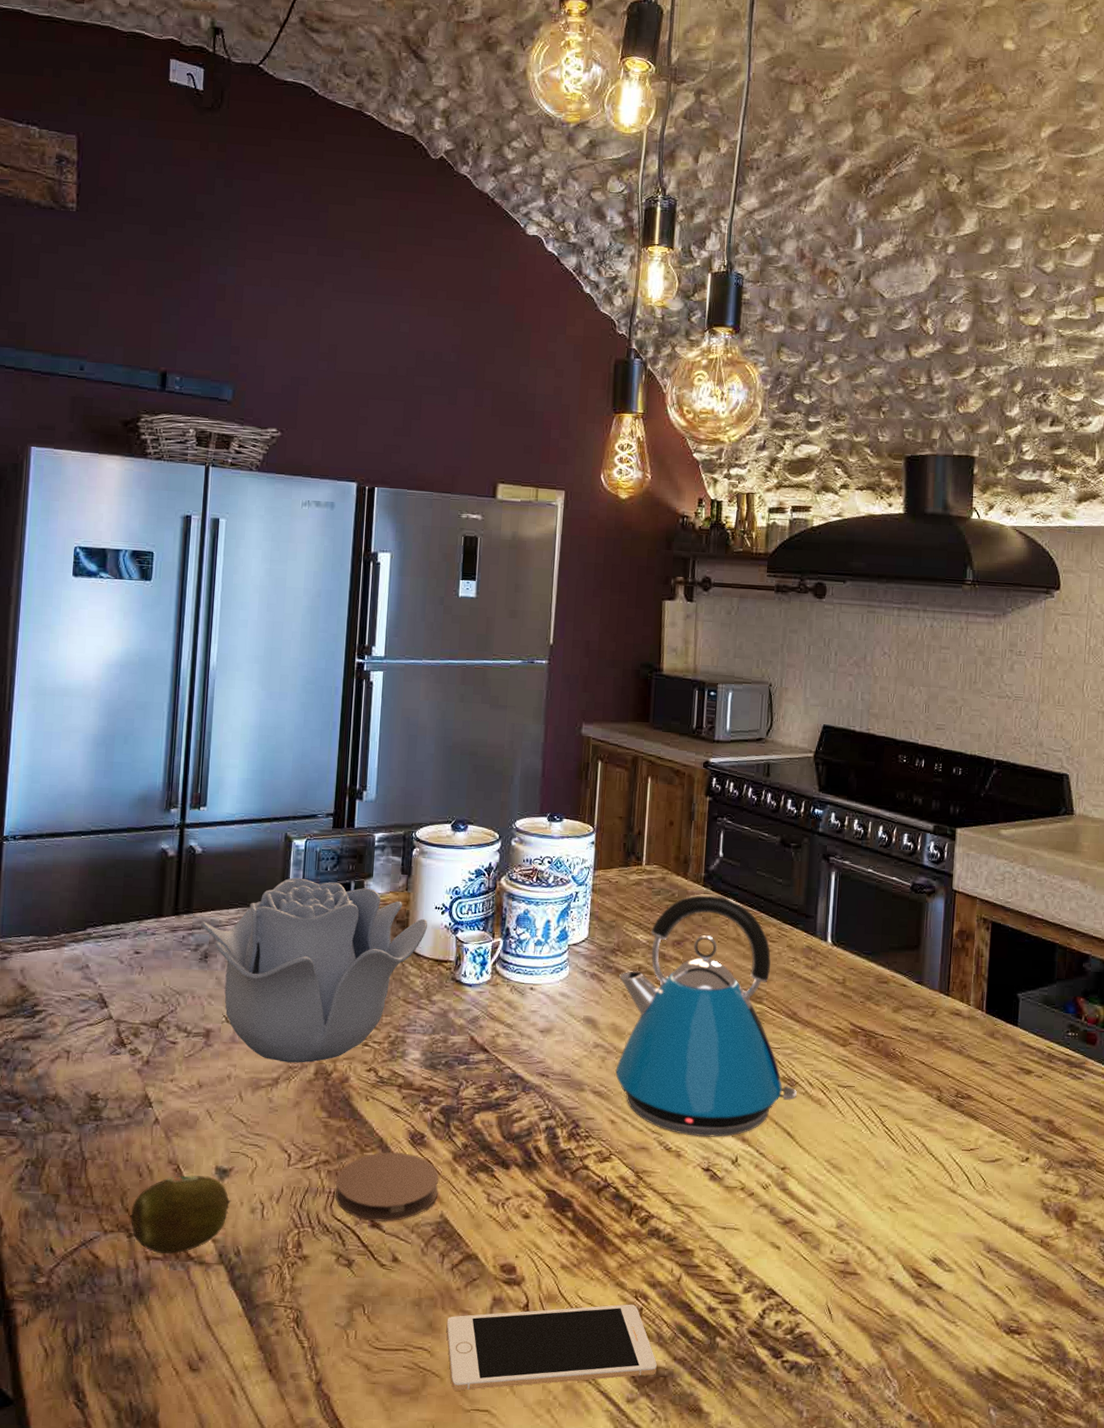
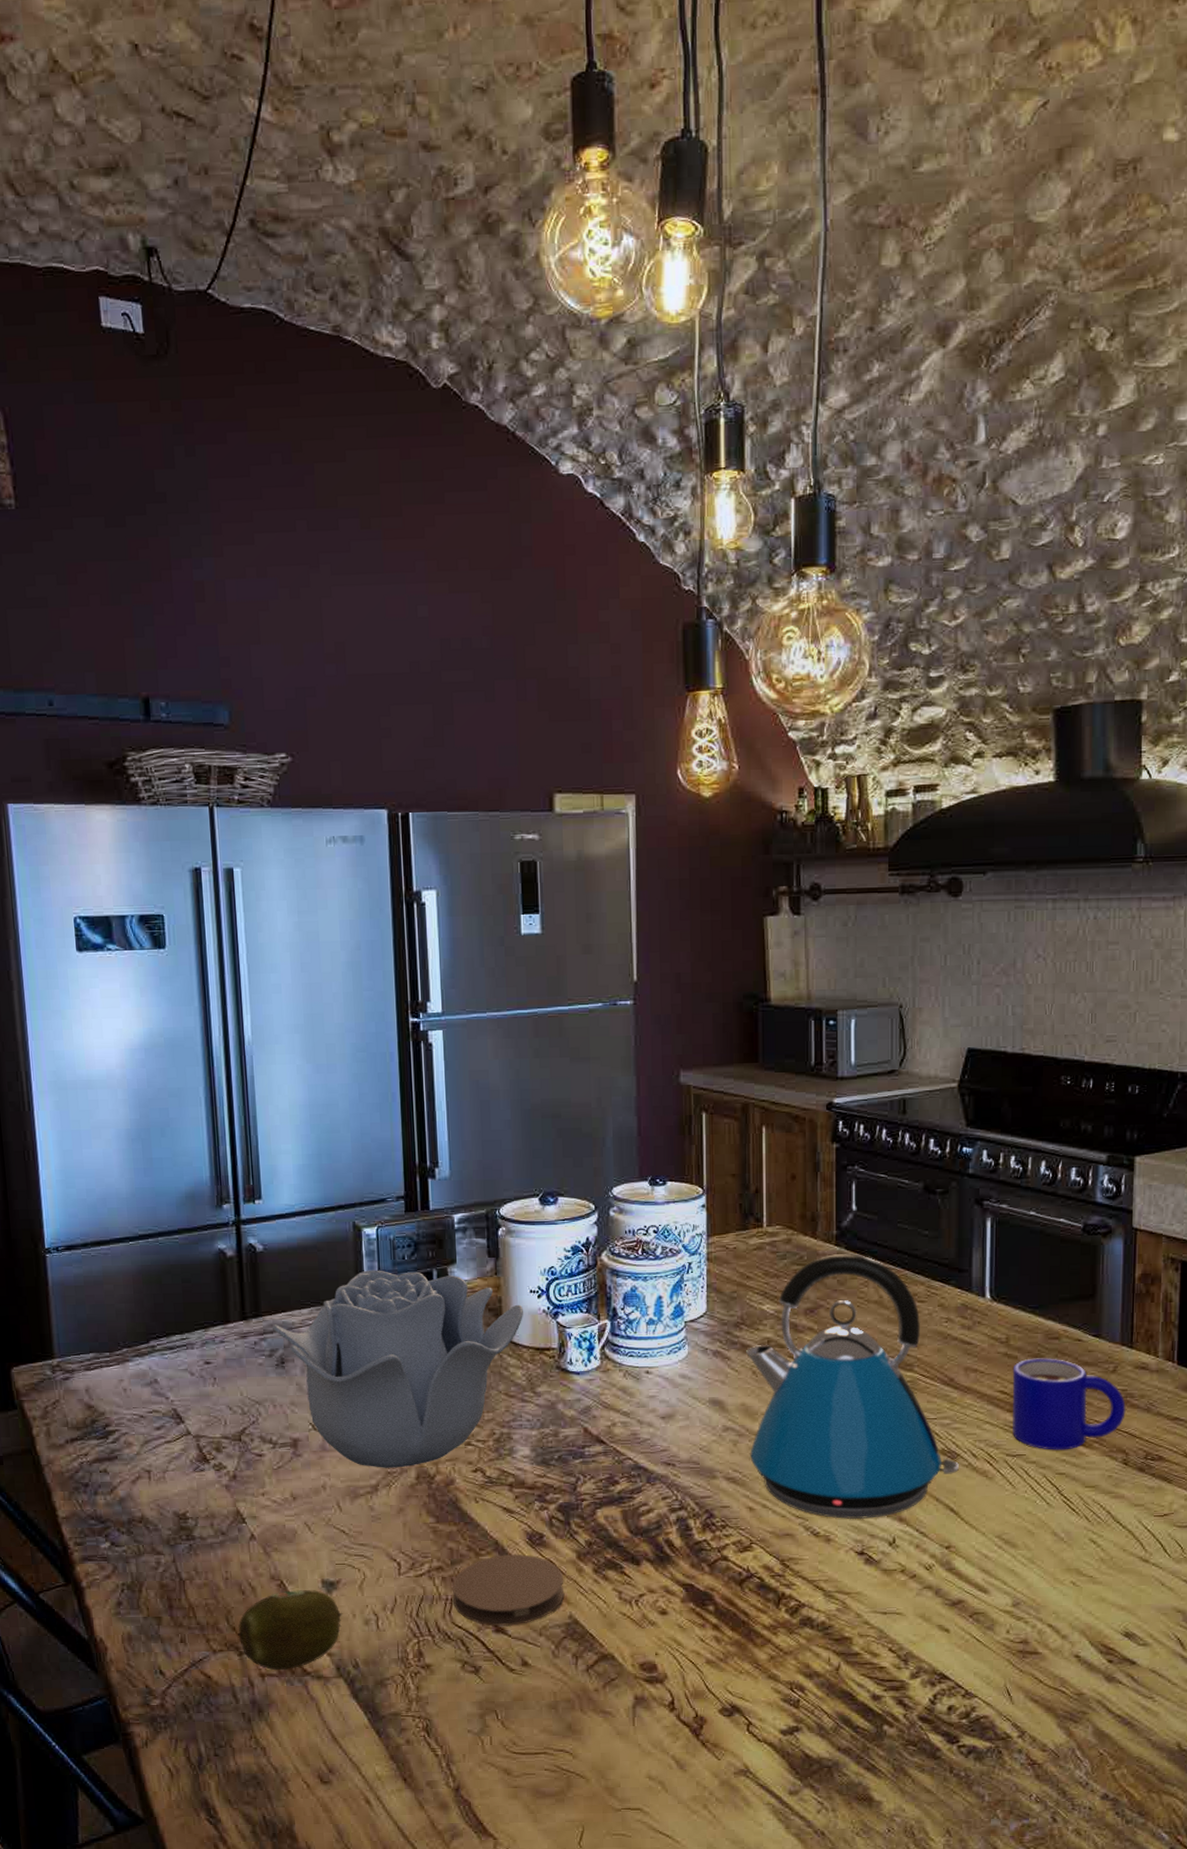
cell phone: present [446,1304,657,1391] -> none [587,1696,819,1791]
mug: none [844,999,942,1084] -> present [1012,1358,1126,1450]

